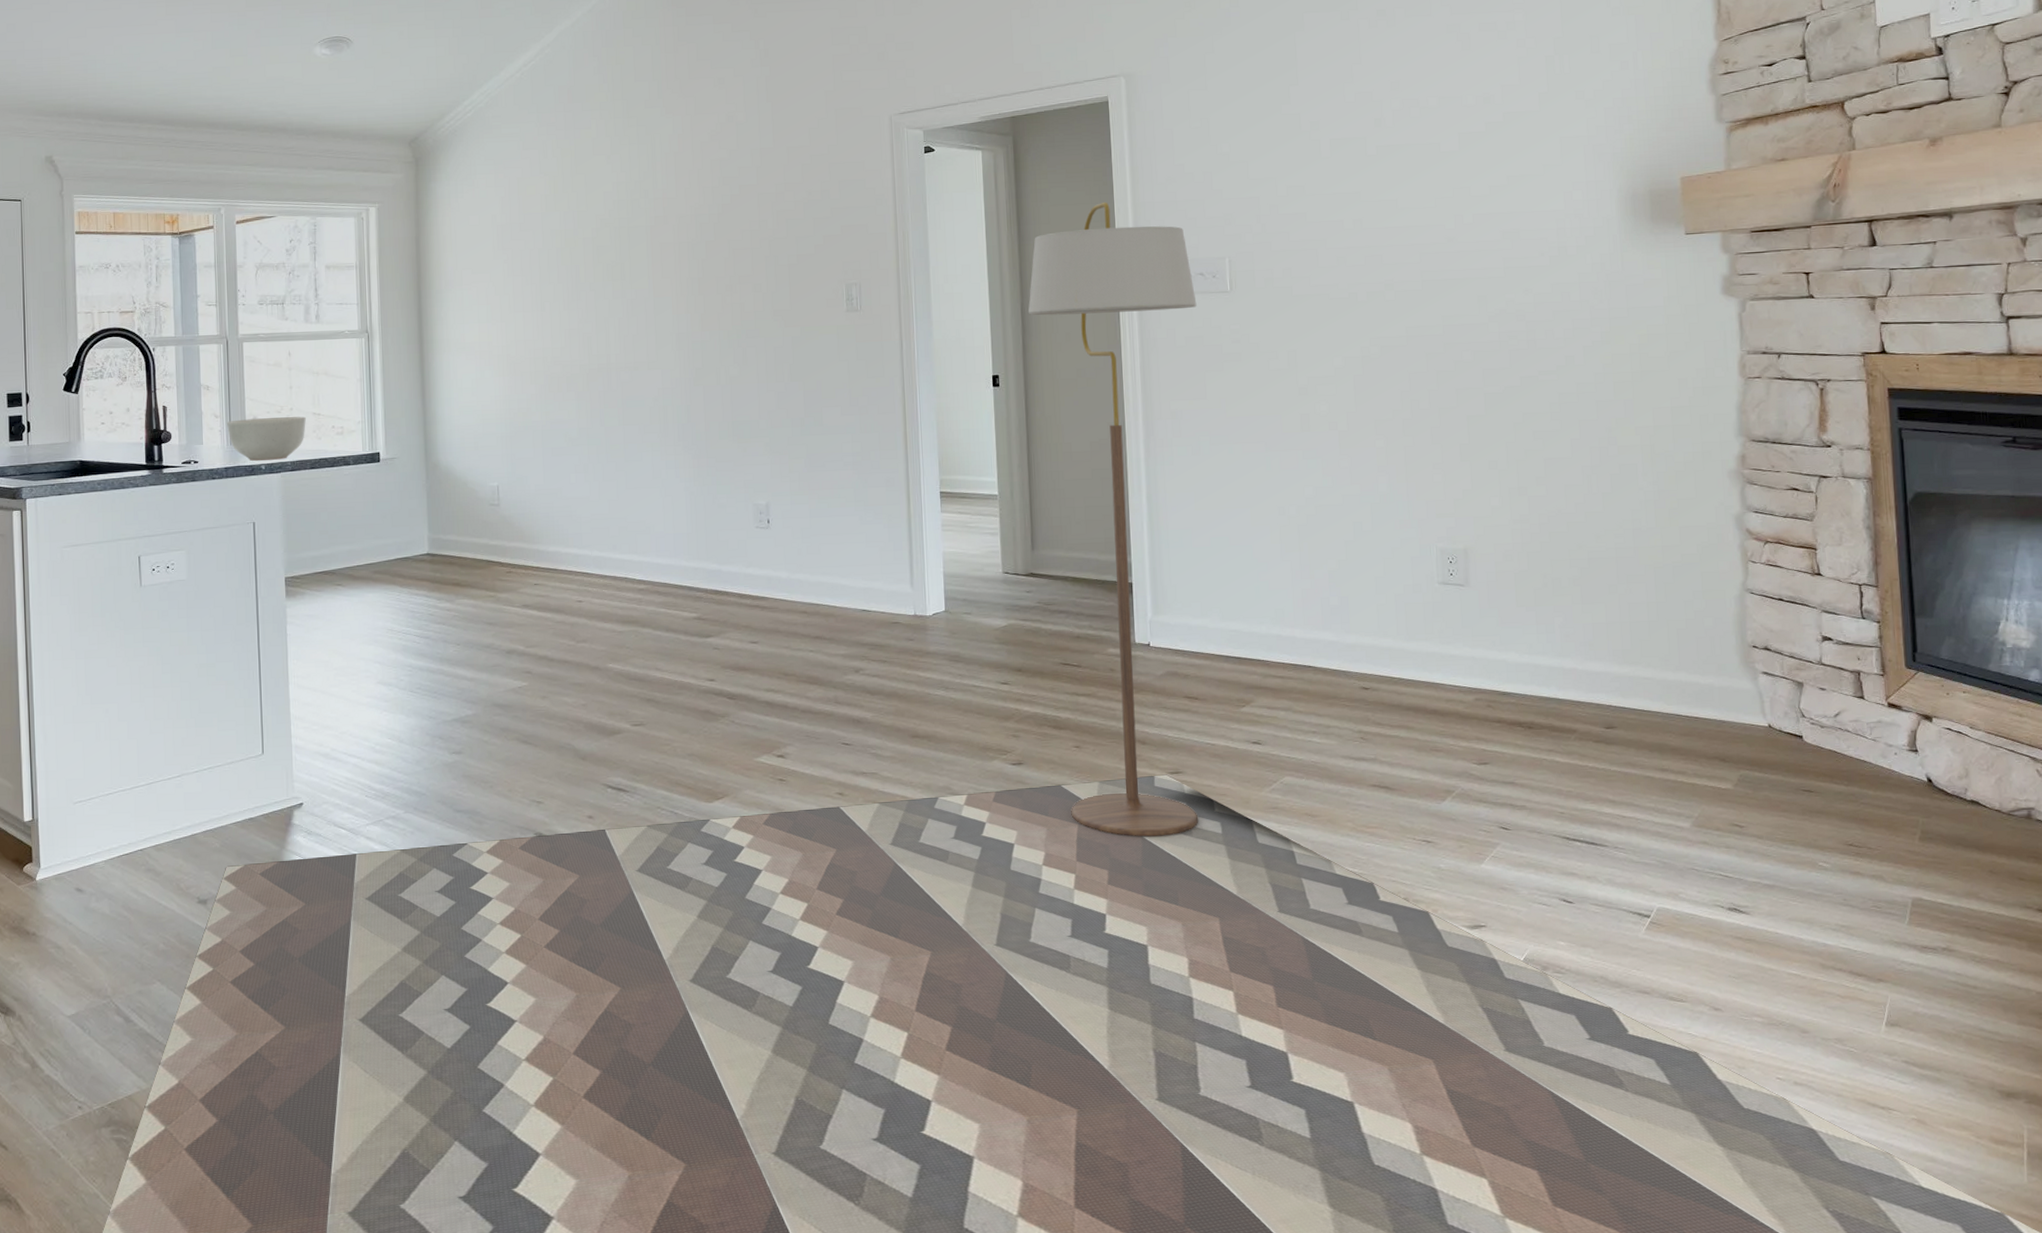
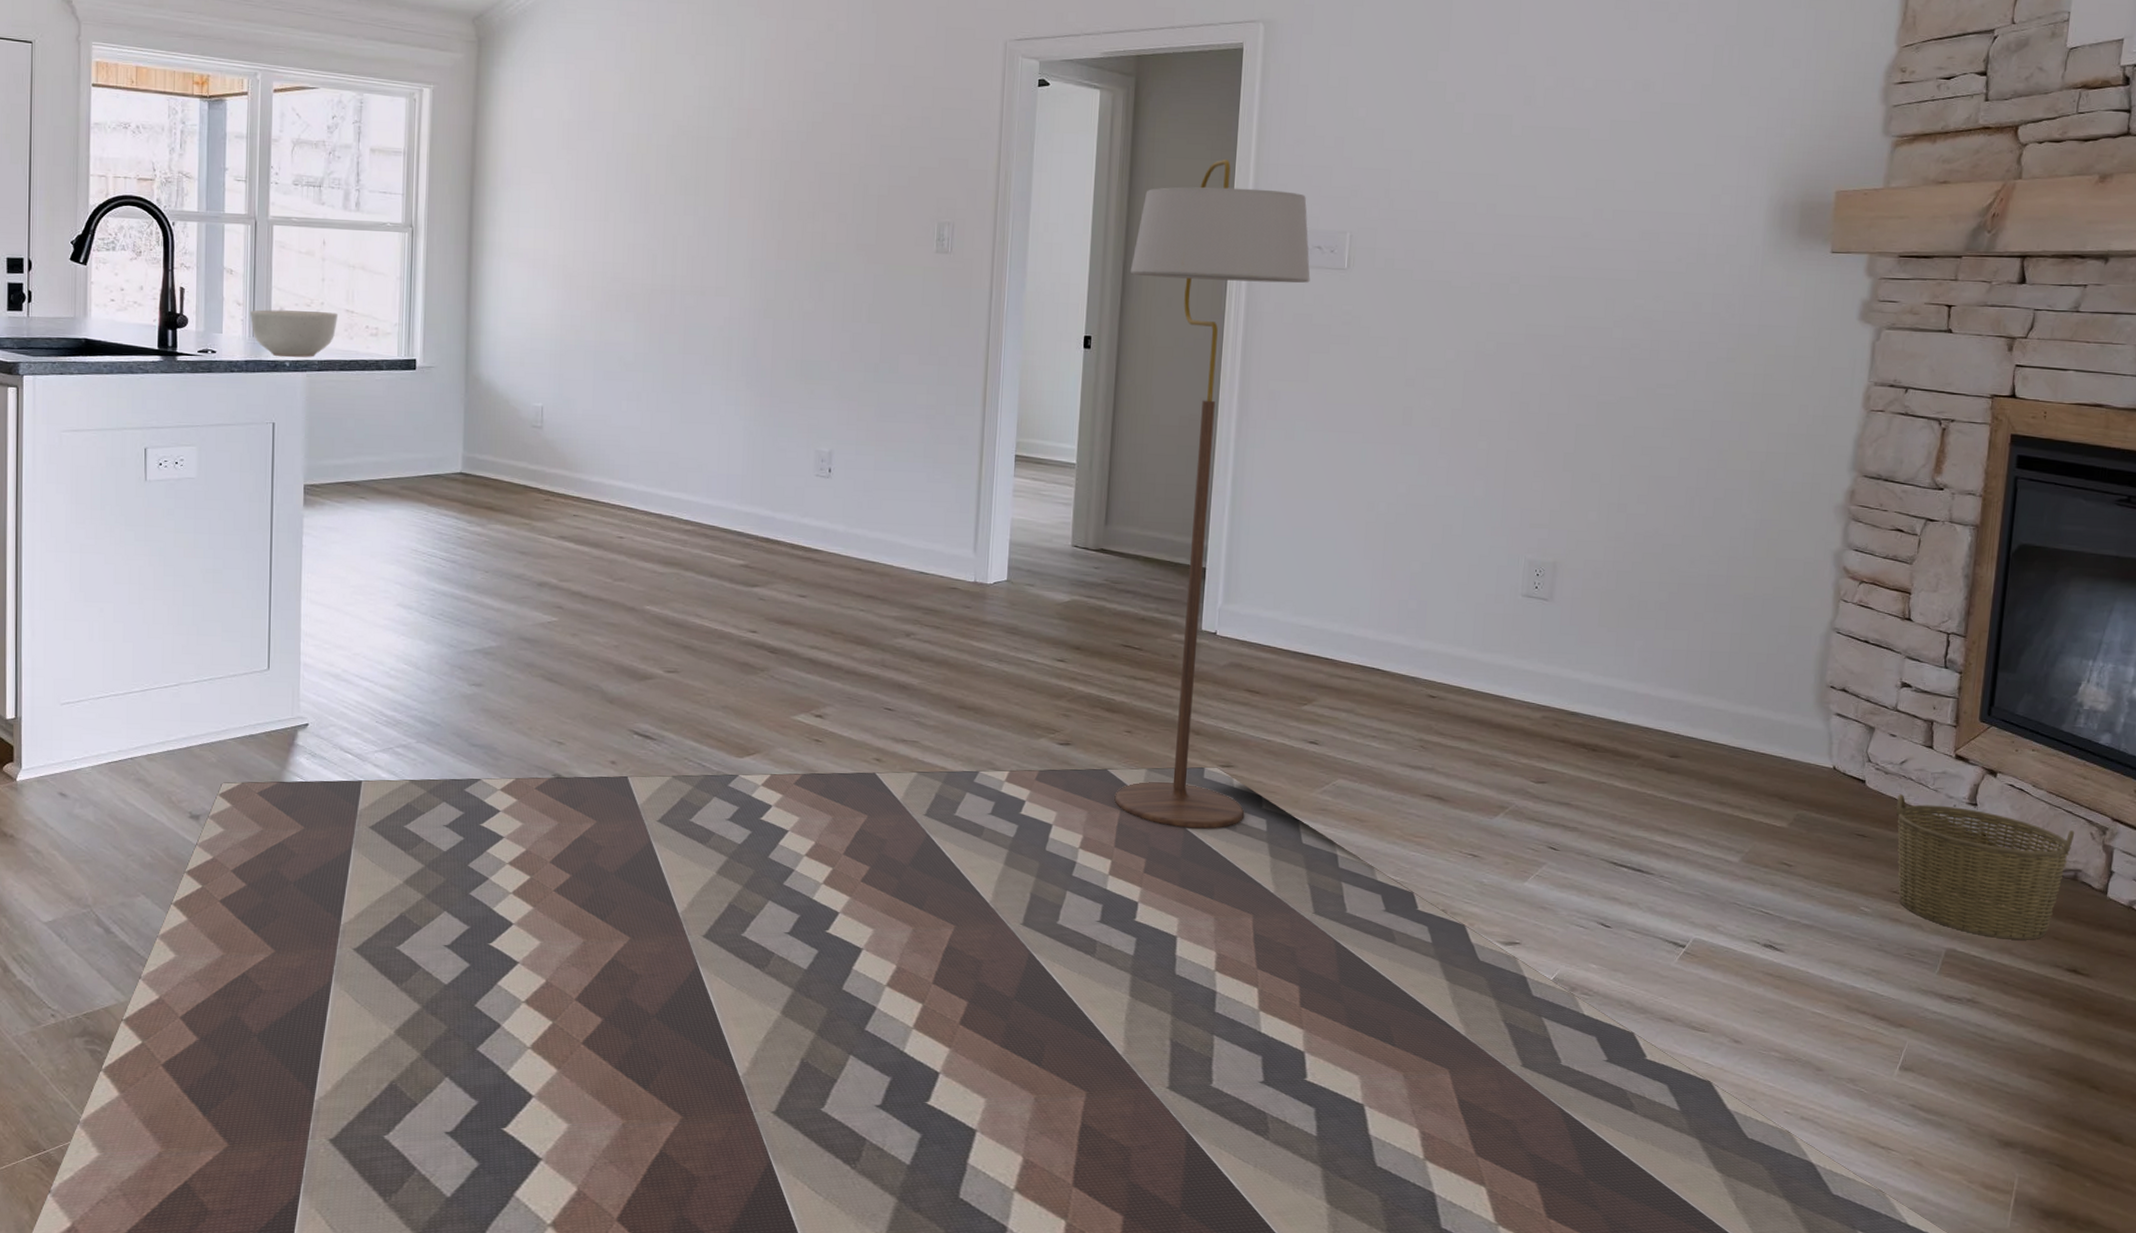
basket: none [1837,747,2021,884] -> present [1896,794,2075,940]

